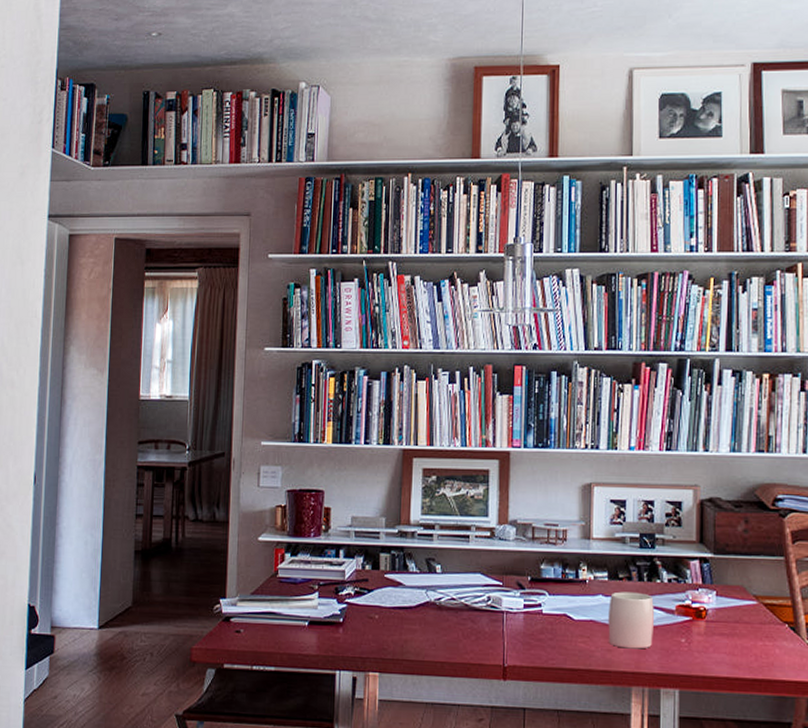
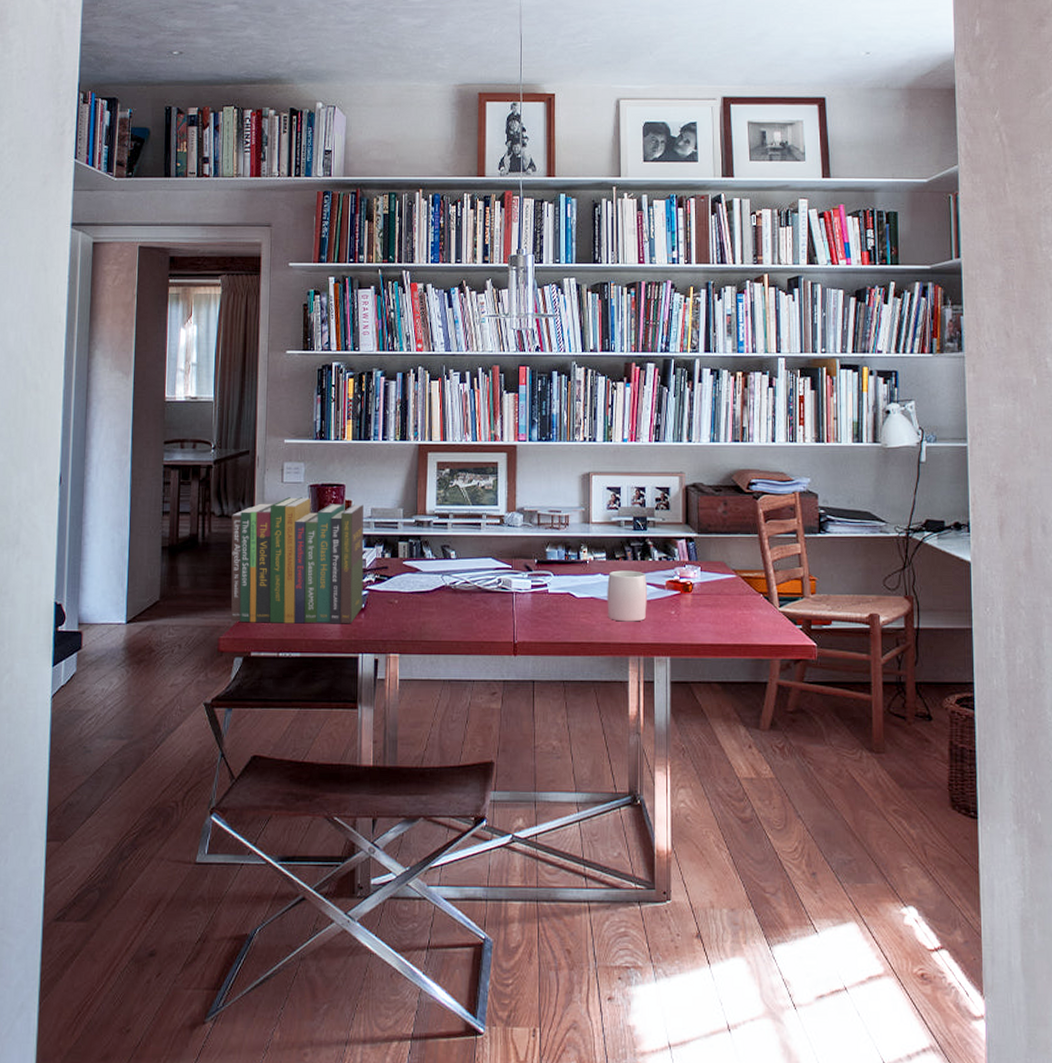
books: none [204,502,344,638] -> present [231,497,364,624]

